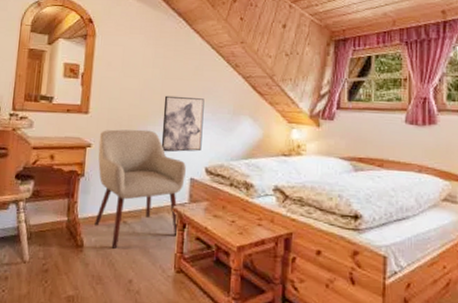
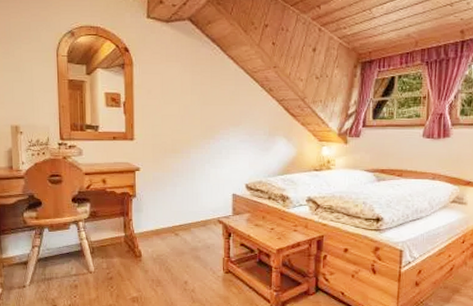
chair: present [94,129,186,249] -> none [146,153,228,257]
wall art: present [161,95,205,153] -> none [204,120,242,172]

